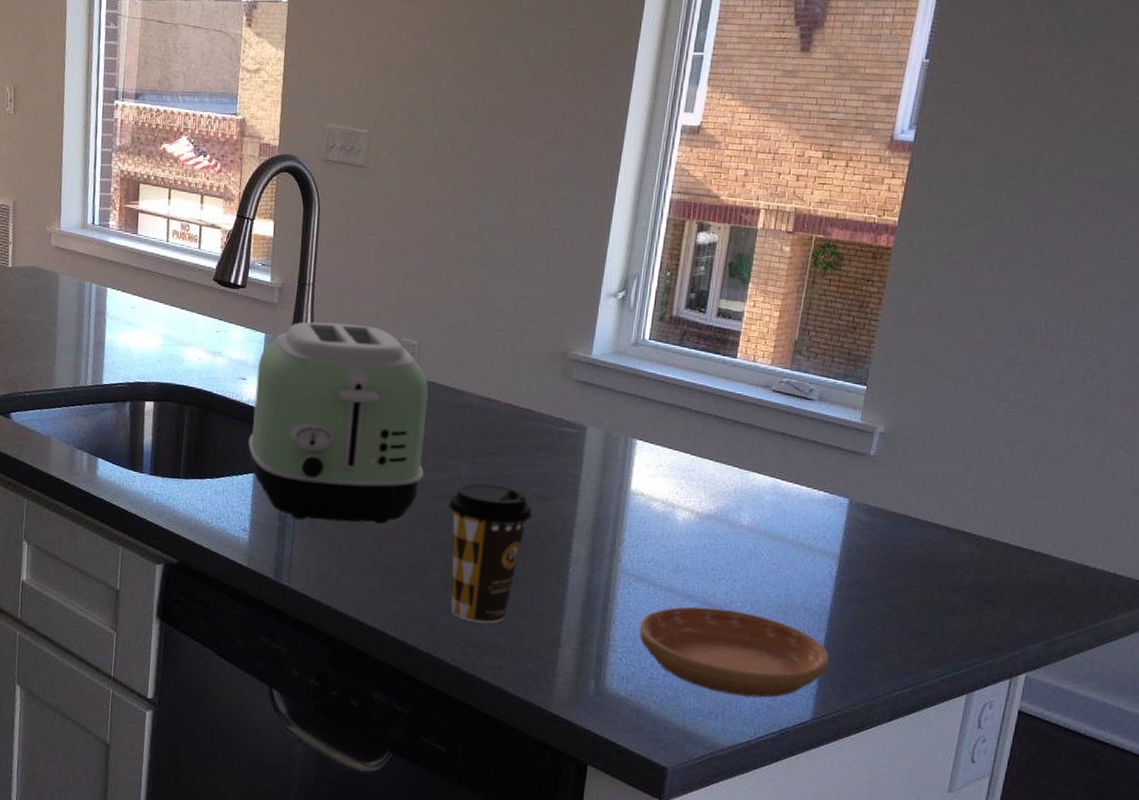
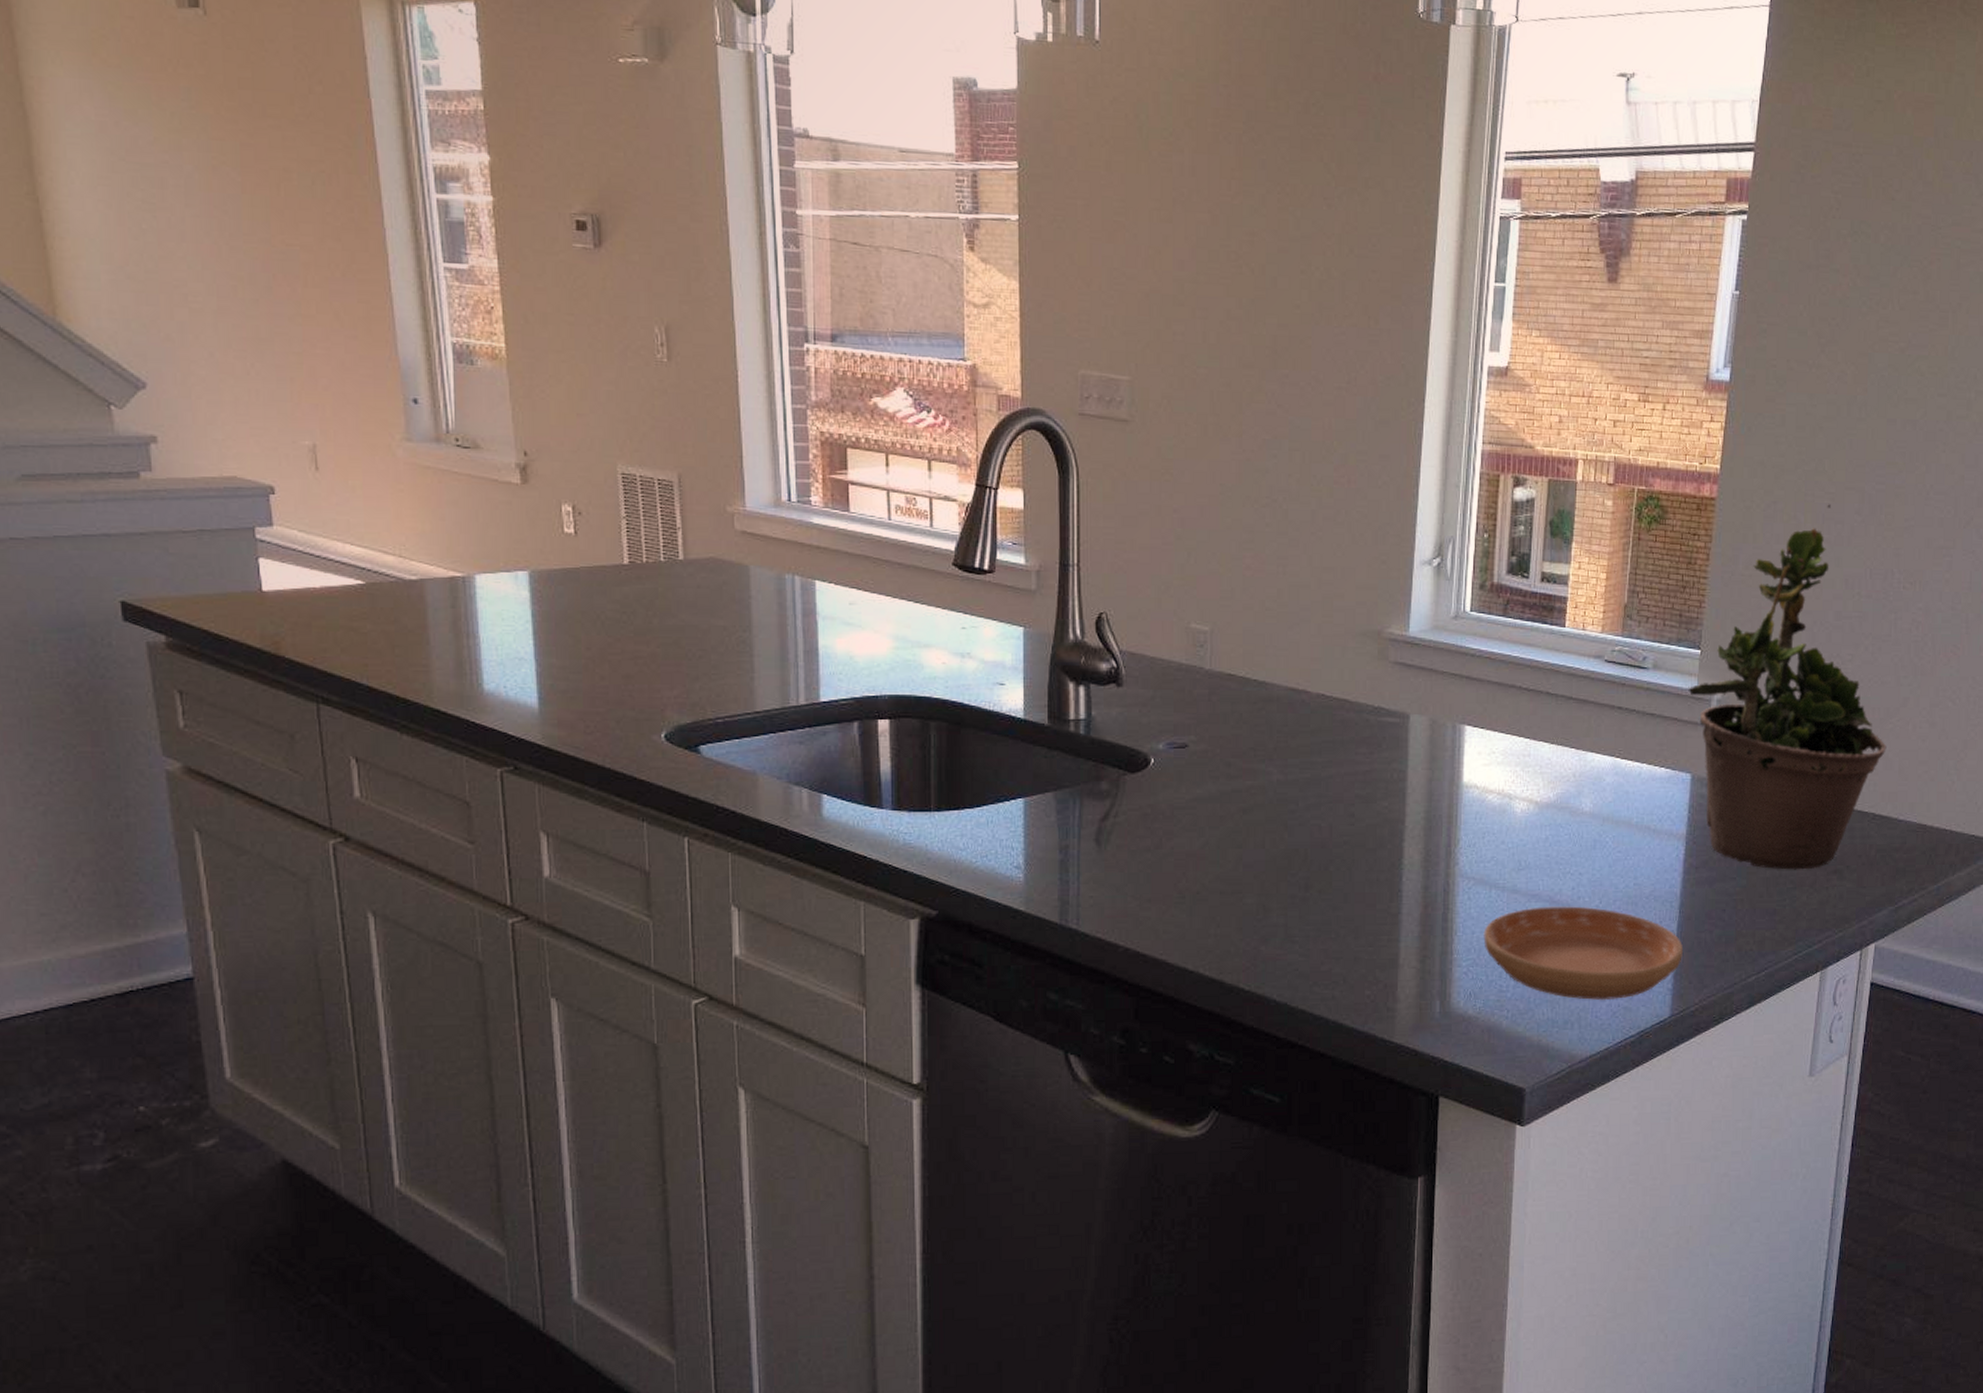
toaster: present [248,321,429,525] -> none [1014,609,1228,849]
coffee cup: present [448,483,532,624] -> none [1259,788,1356,950]
potted plant: none [852,257,1051,597] -> present [1688,504,1887,870]

